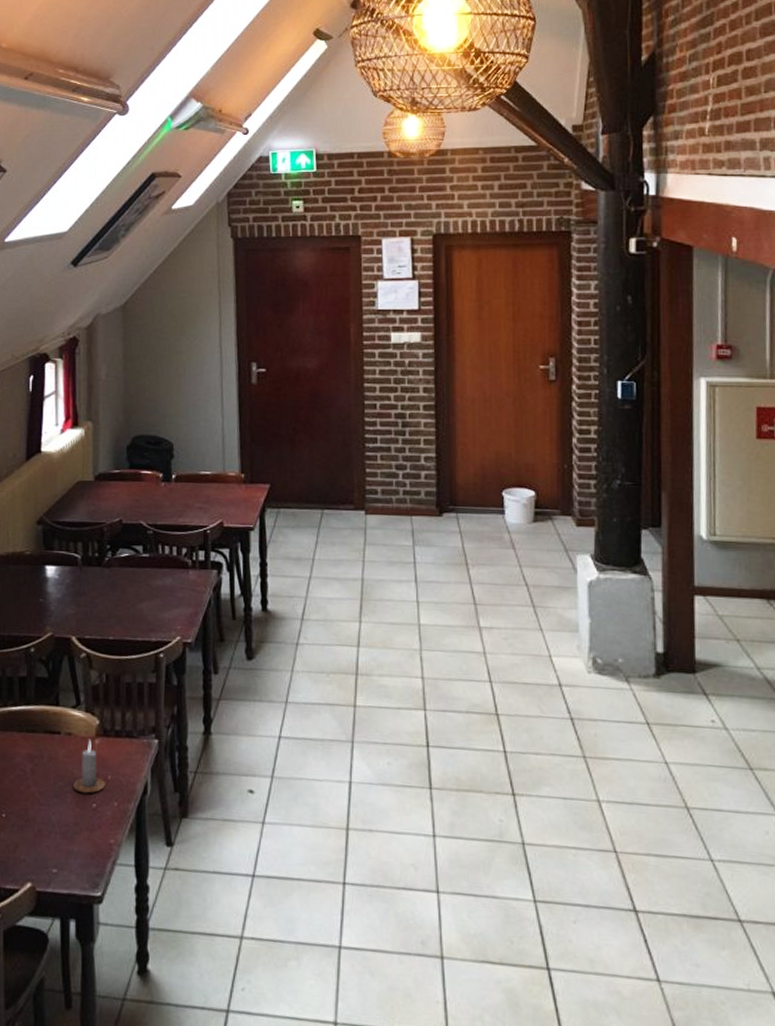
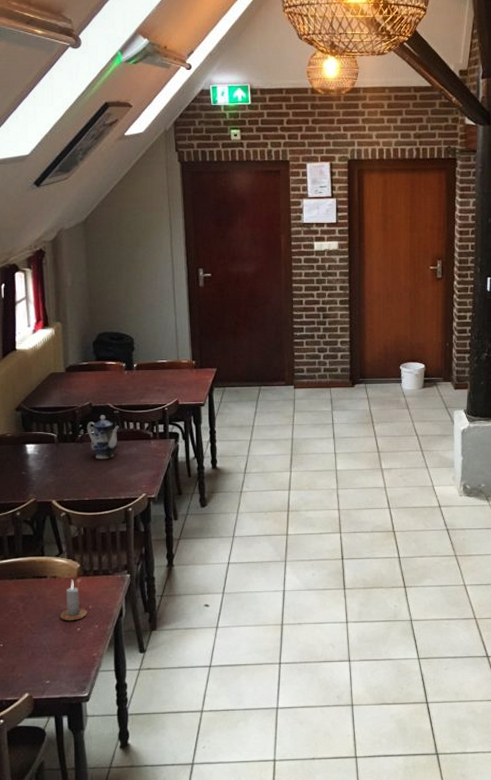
teapot: none [115,535,153,590] -> present [87,415,119,460]

